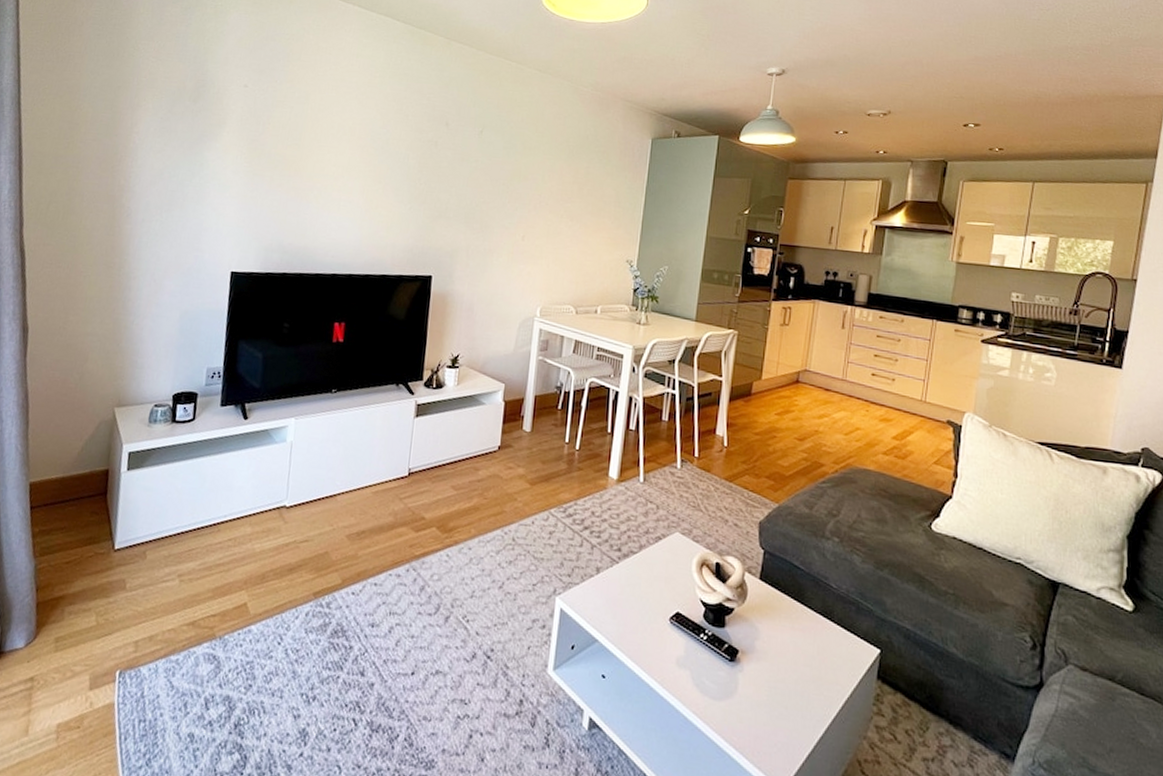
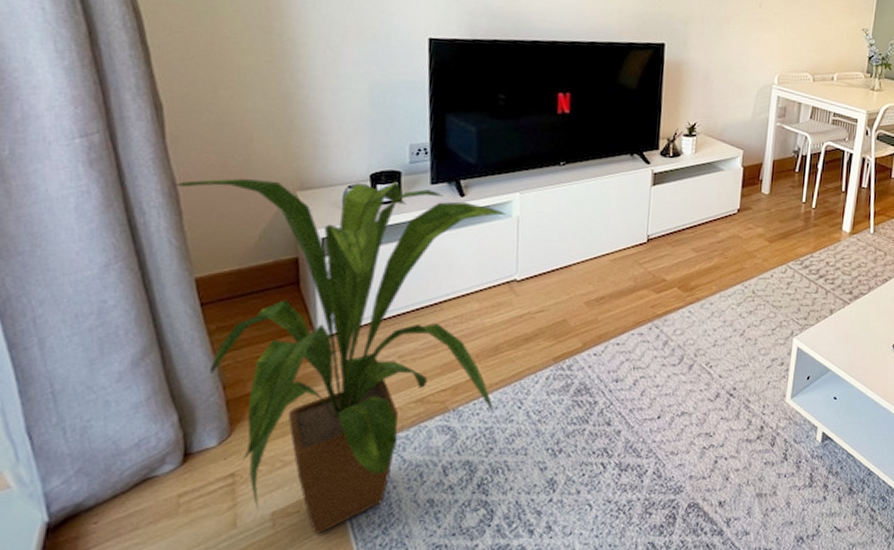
house plant: none [27,393,283,754] -> present [174,178,507,534]

